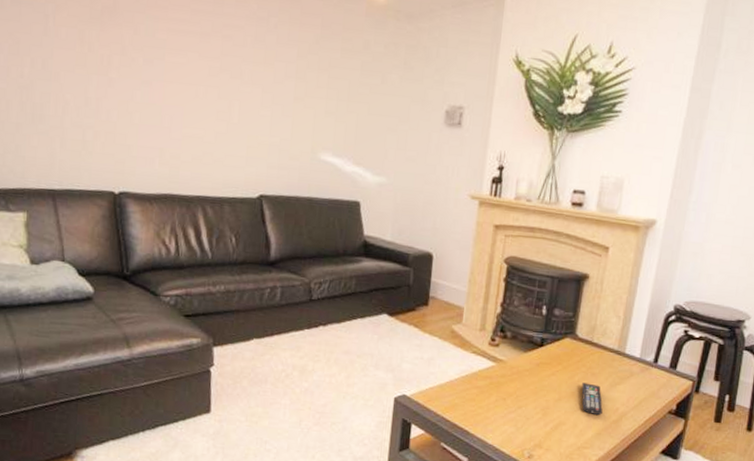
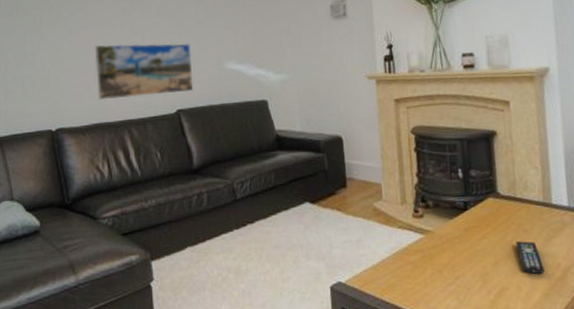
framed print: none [170,105,284,177] -> present [94,43,194,99]

